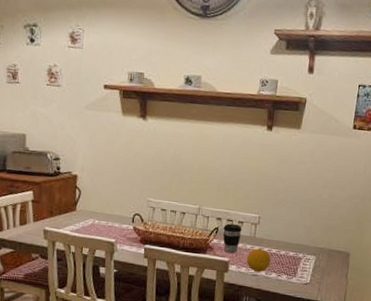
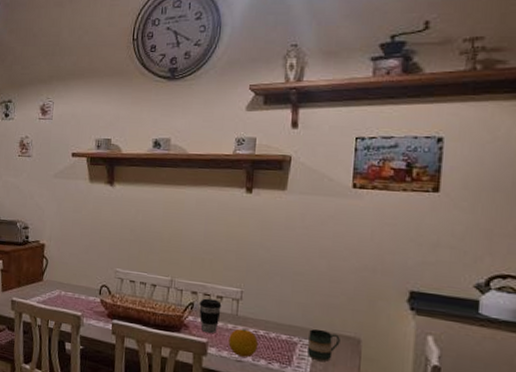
mug: none [309,246,335,272] -> present [307,329,340,362]

